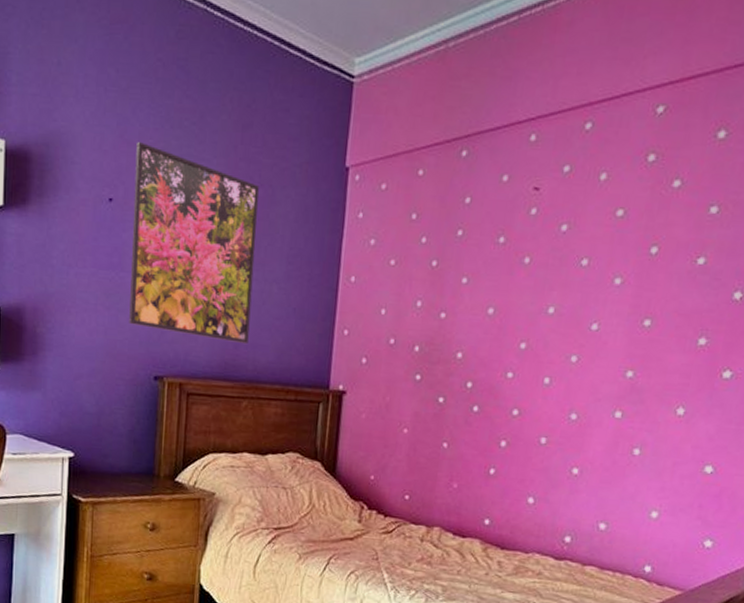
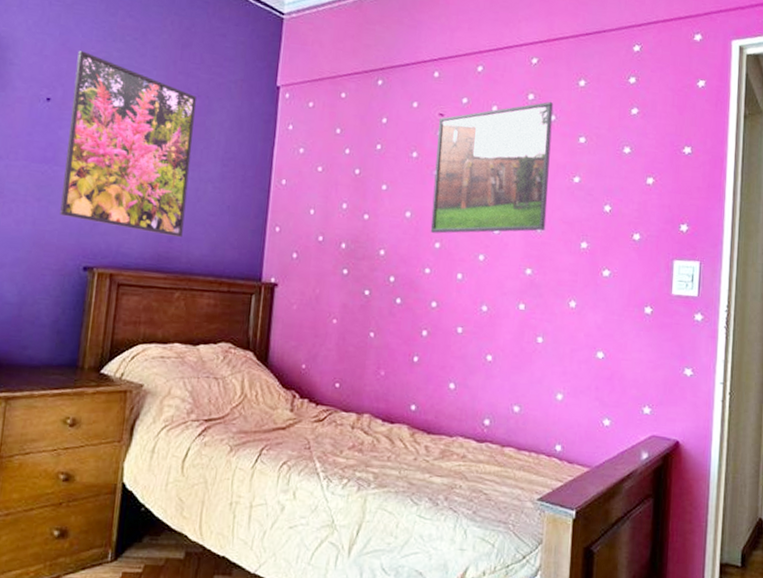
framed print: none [515,161,681,332] -> present [430,101,554,234]

